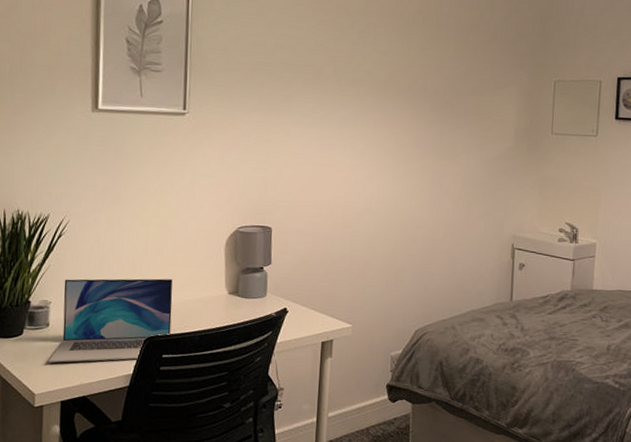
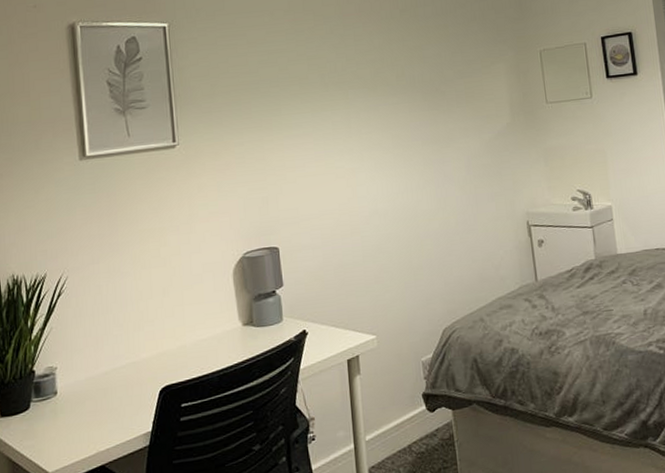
laptop: present [48,278,173,363] -> none [59,320,187,434]

